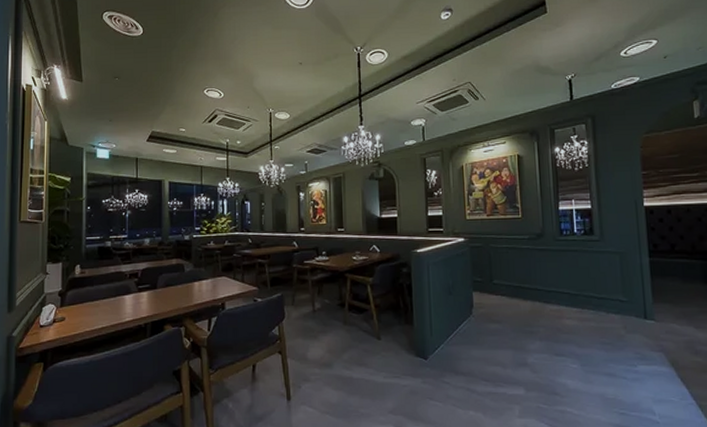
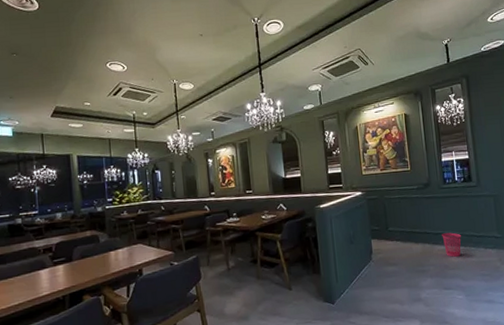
waste basket: none [555,291,580,319] -> present [442,232,462,257]

